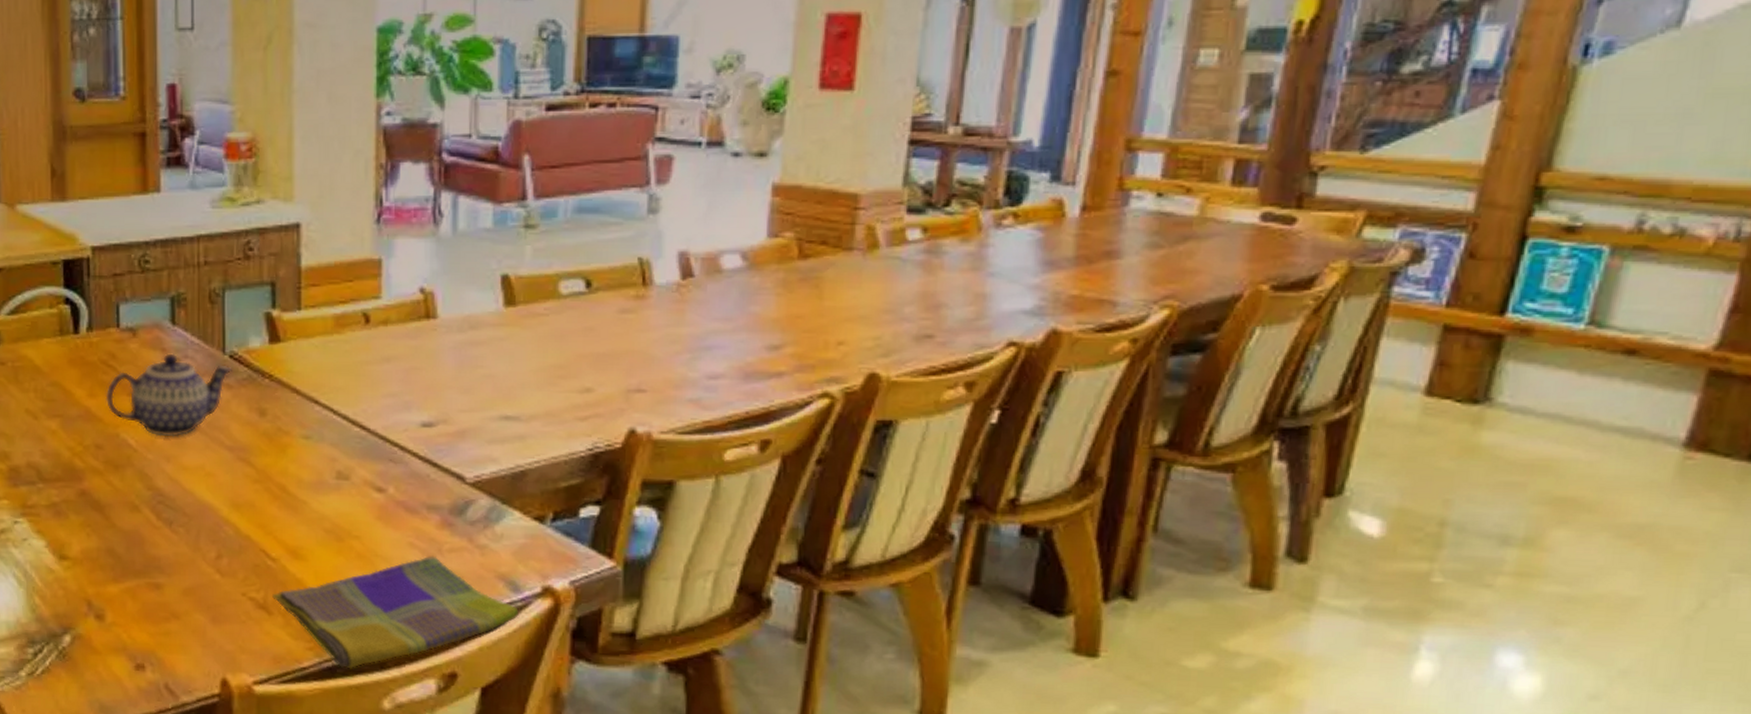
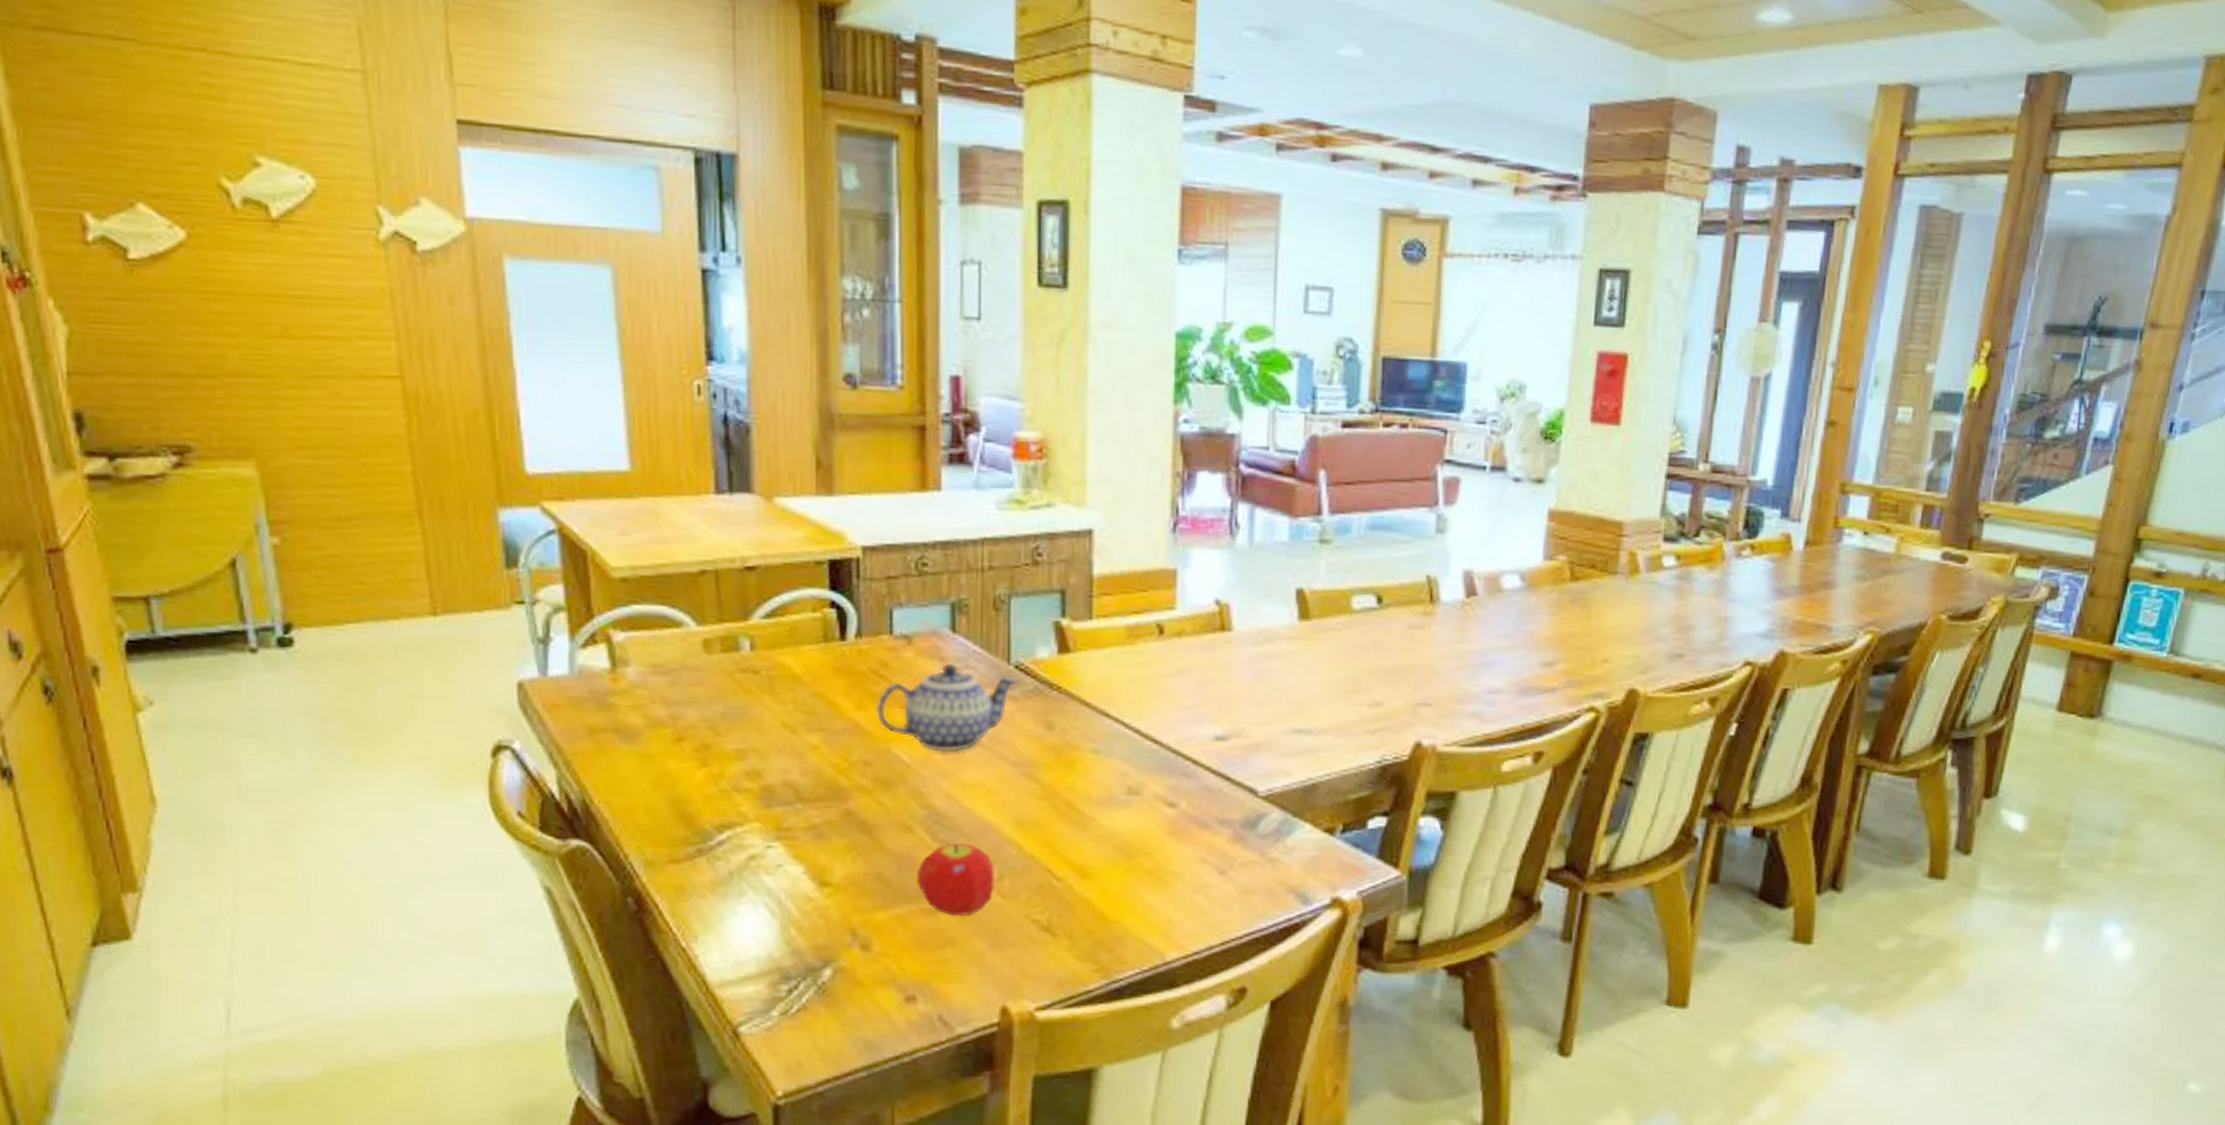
fruit: none [143,522,215,592] -> present [916,843,996,916]
dish towel: present [272,555,519,669] -> none [1057,870,1308,989]

